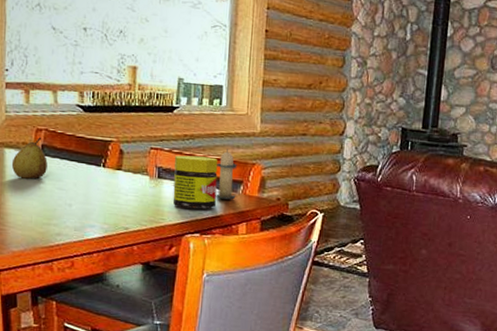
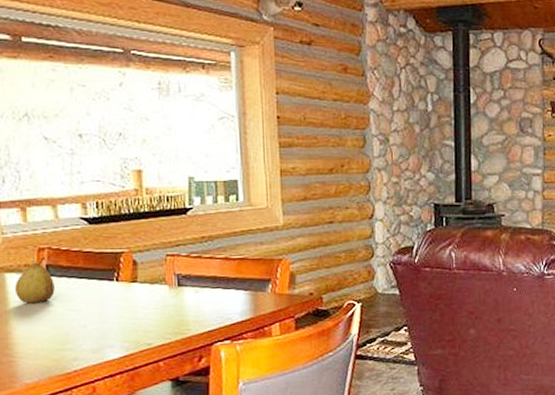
jar: present [173,155,218,210] -> none [193,258,244,315]
candle: present [216,149,237,200] -> none [240,247,265,301]

